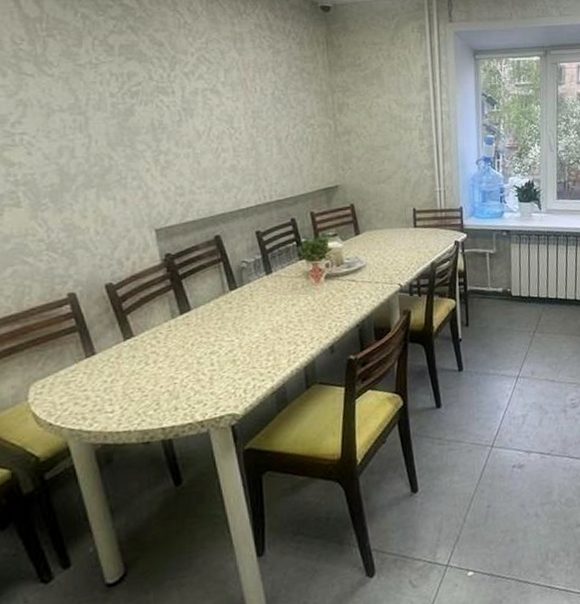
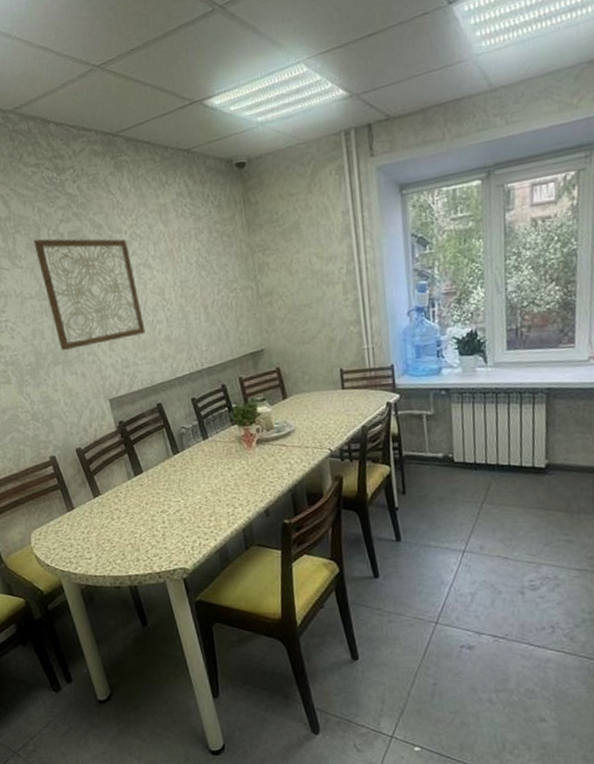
wall art: none [72,47,207,173] -> present [34,237,146,351]

